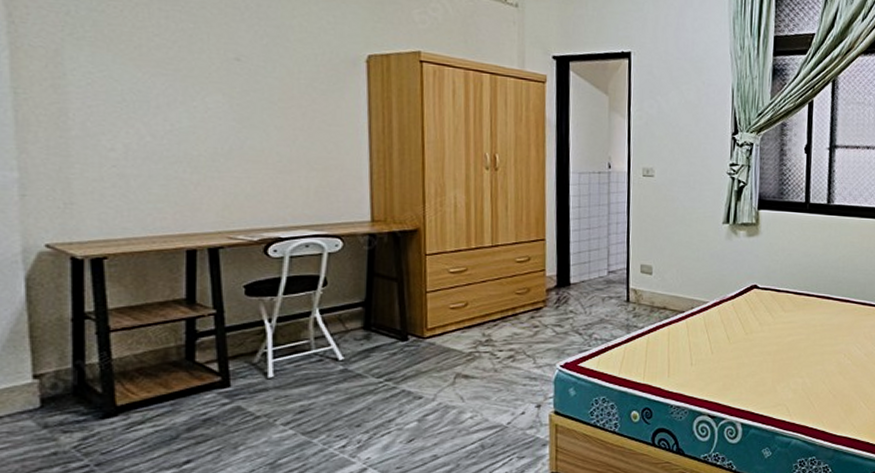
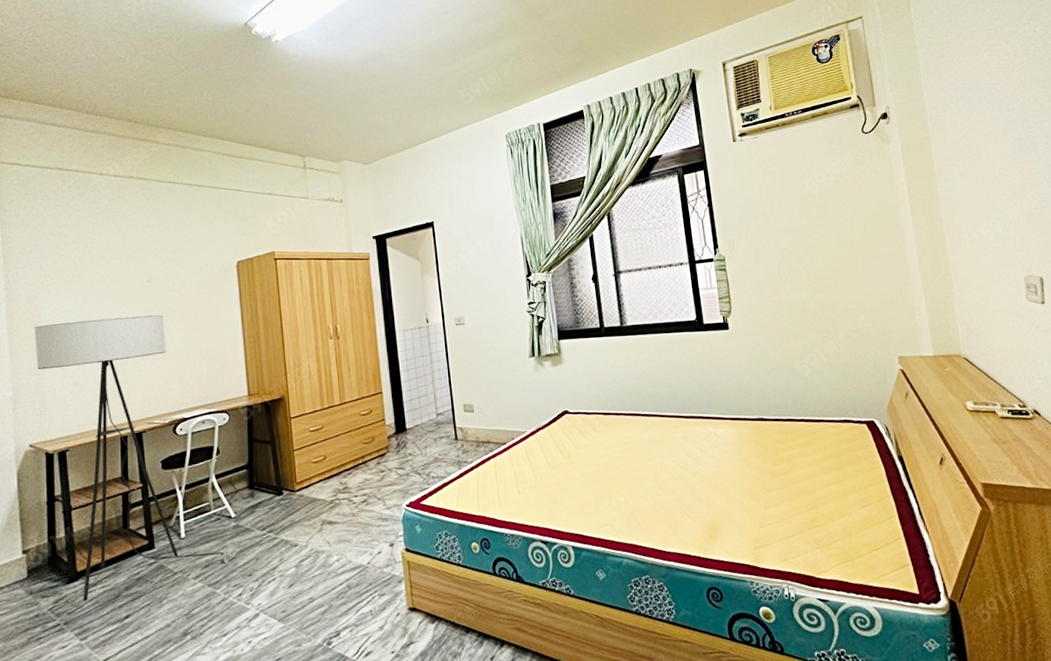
floor lamp: none [56,91,346,440] -> present [35,315,240,601]

